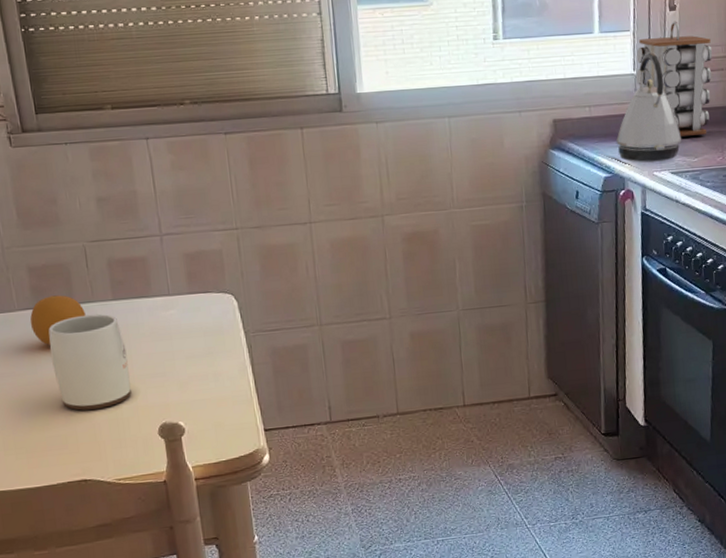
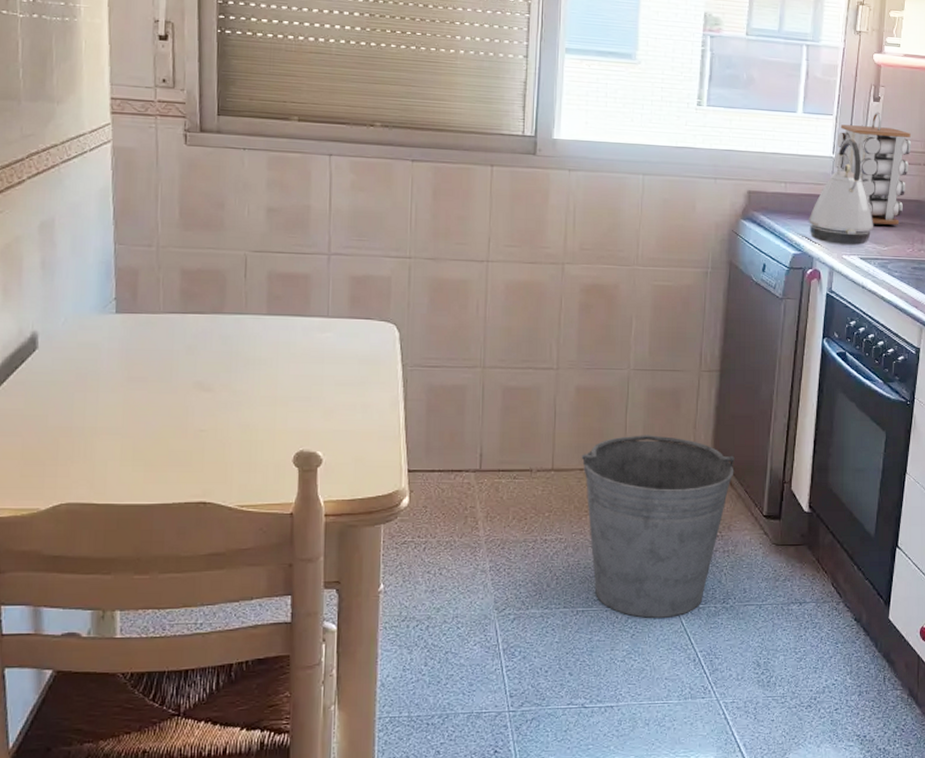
fruit: present [30,295,86,346] -> none [173,302,235,354]
mug: present [48,314,132,411] -> none [189,326,273,427]
bucket: none [423,369,570,541] -> present [581,435,735,618]

